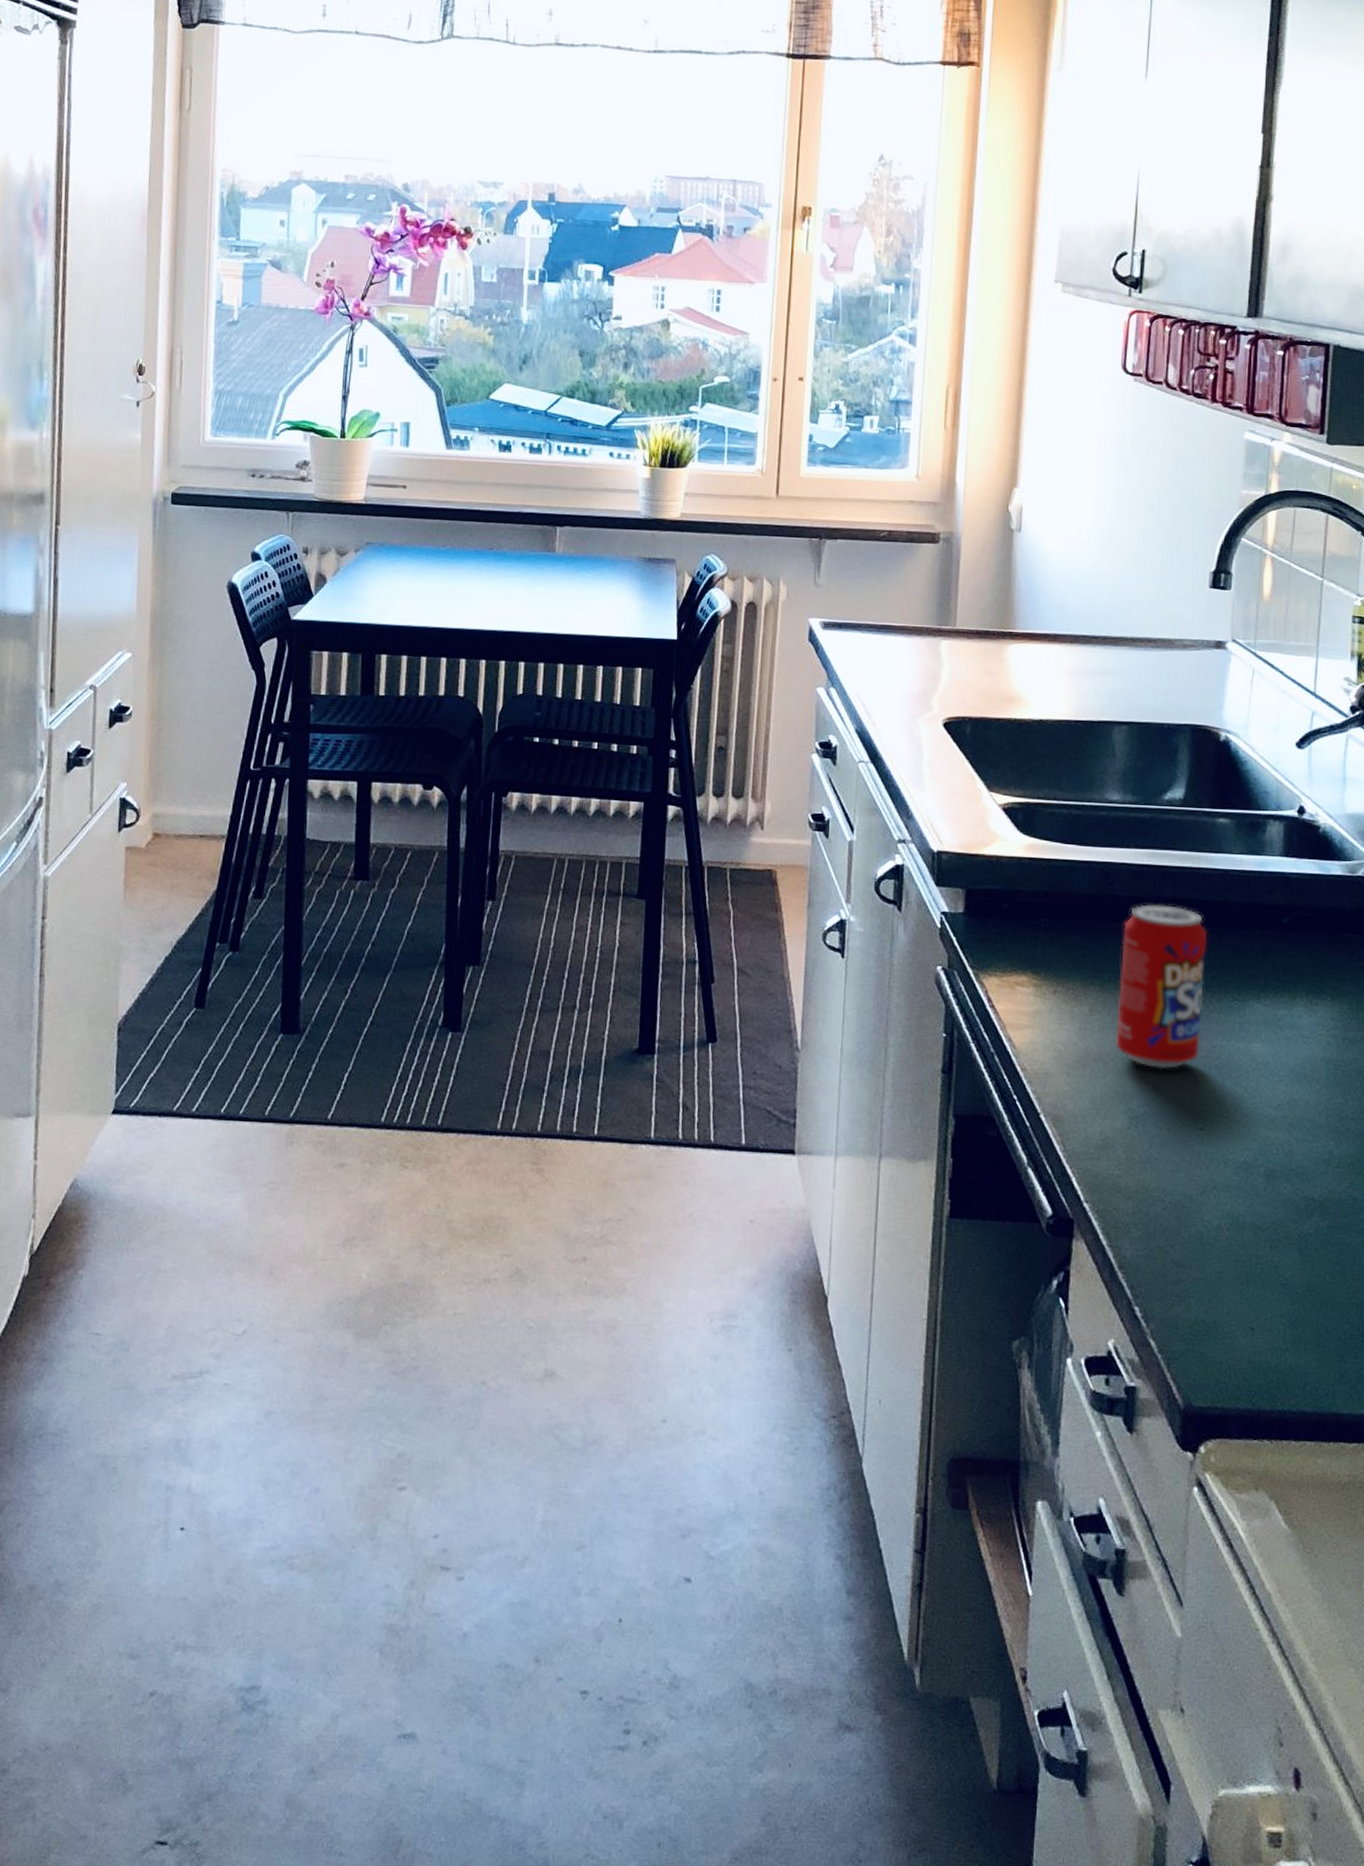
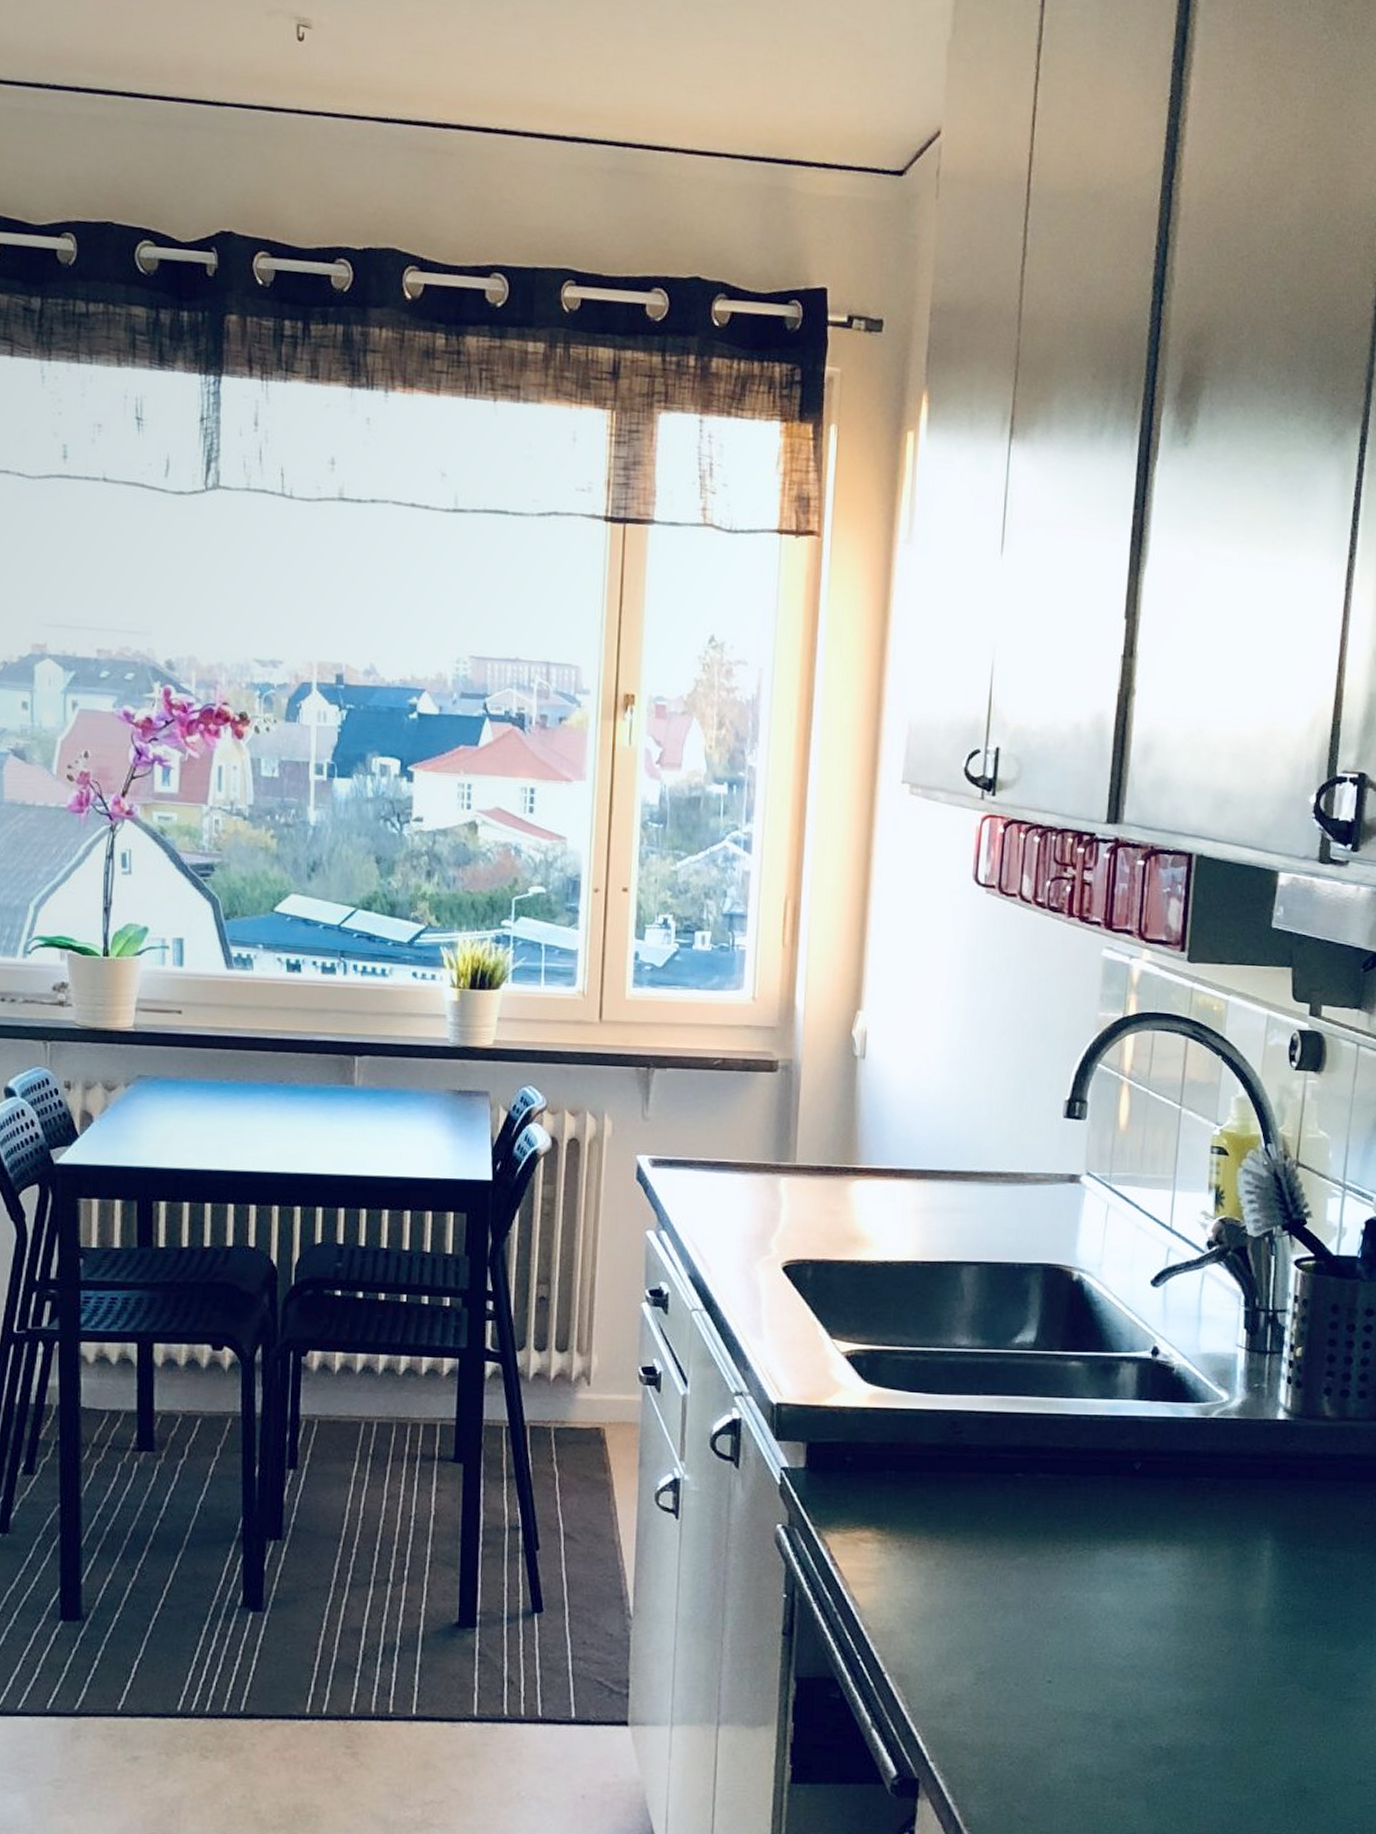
beverage can: present [1116,904,1208,1070] -> none [963,1453,1058,1623]

